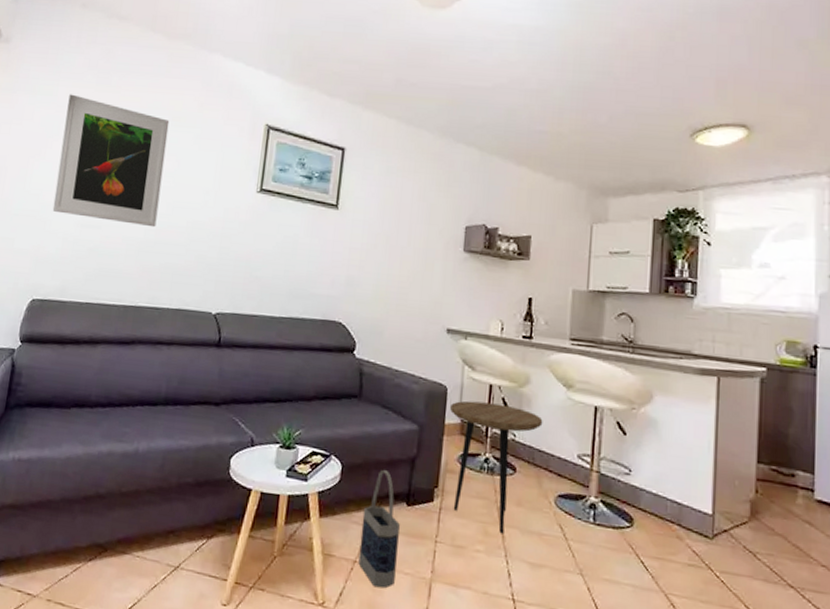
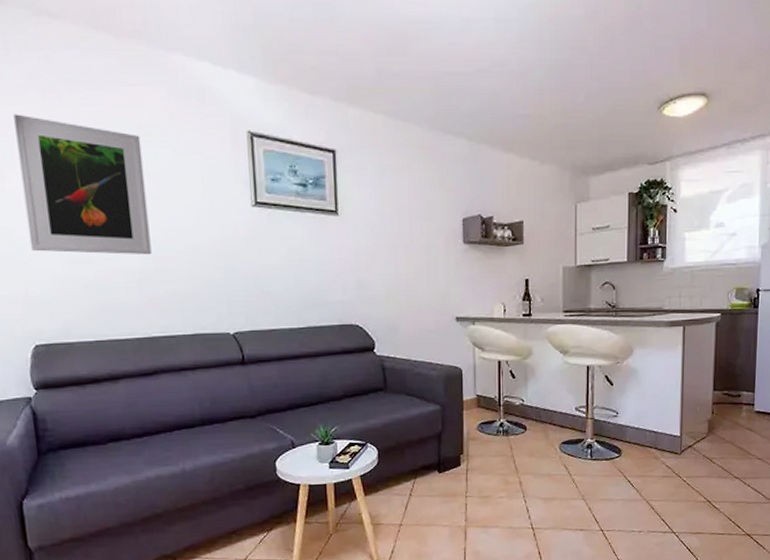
bag: present [358,469,400,589] -> none [402,447,436,541]
side table: present [449,400,543,534] -> none [465,376,545,481]

